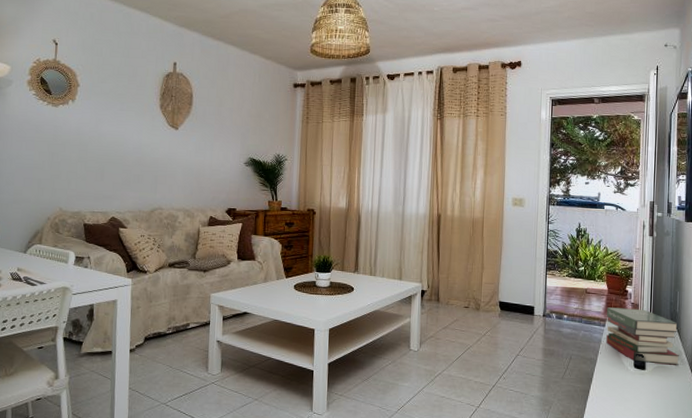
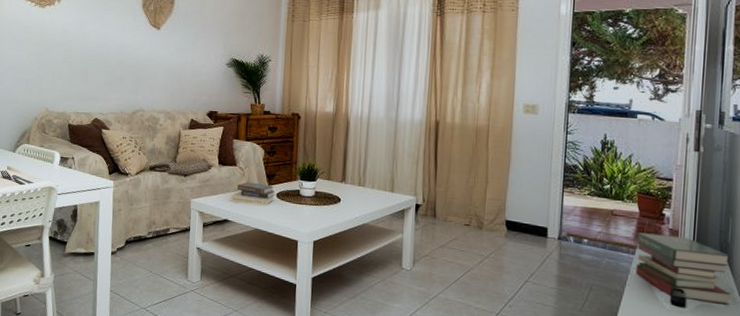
books: none [249,275,292,298] -> present [230,182,275,206]

